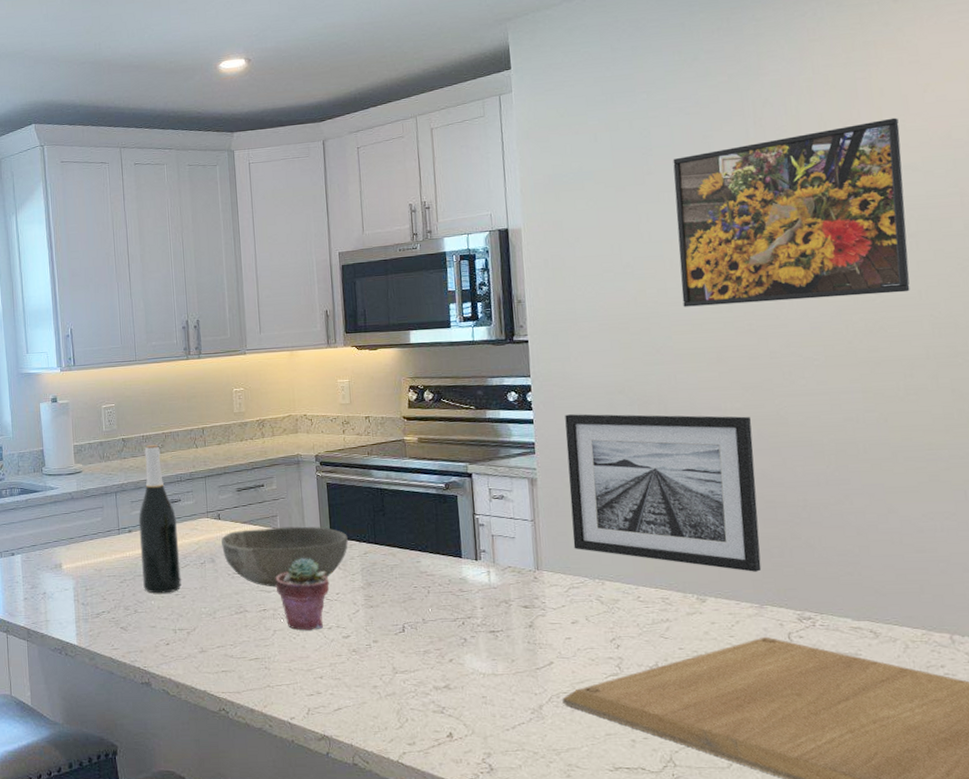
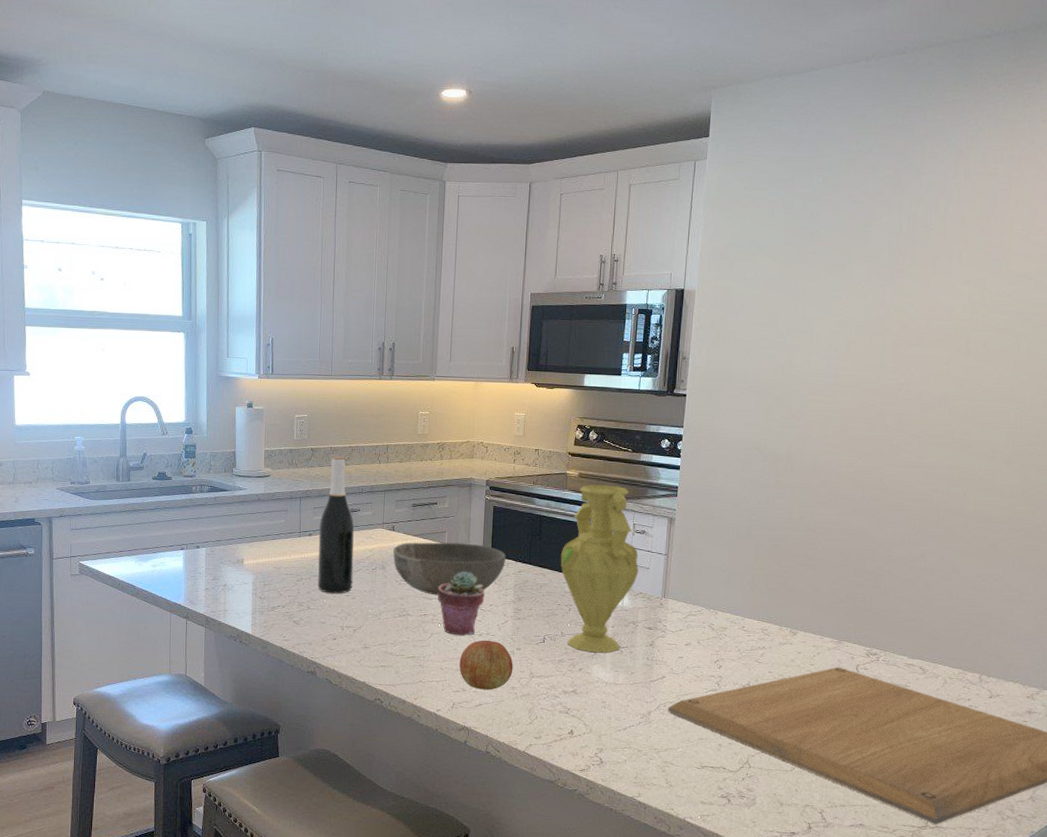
apple: none [309,633,372,691] -> present [459,640,513,690]
vase: none [409,448,503,640] -> present [560,484,639,653]
wall art: present [565,414,762,572] -> none [697,464,859,613]
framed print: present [673,117,910,307] -> none [821,229,1025,386]

